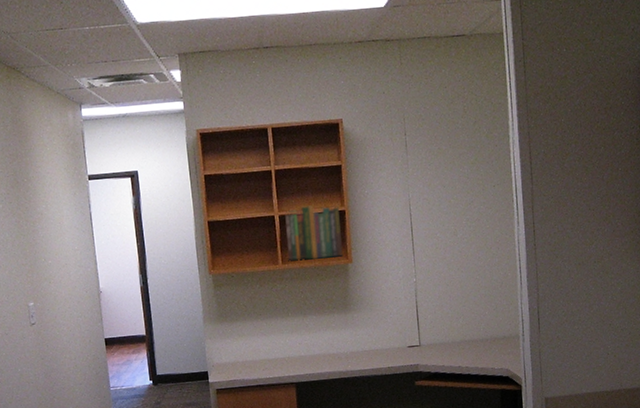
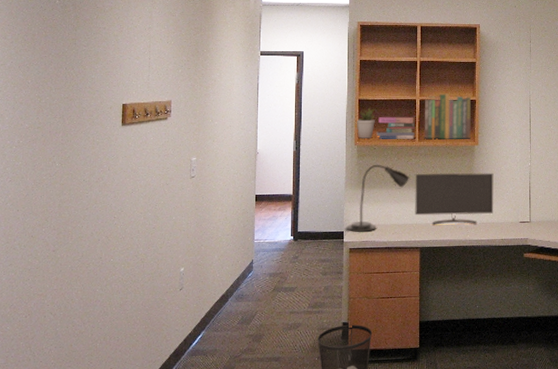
potted plant: none [206,230,230,266] -> present [355,108,375,138]
desk lamp: none [208,294,277,372] -> present [344,164,410,232]
books: none [232,235,278,265] -> present [376,116,416,140]
computer monitor: none [282,293,377,359] -> present [415,173,494,226]

